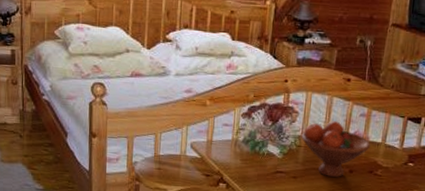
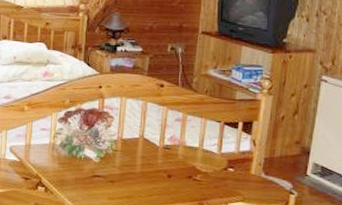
fruit bowl: present [301,121,371,177] -> none [117,125,189,182]

